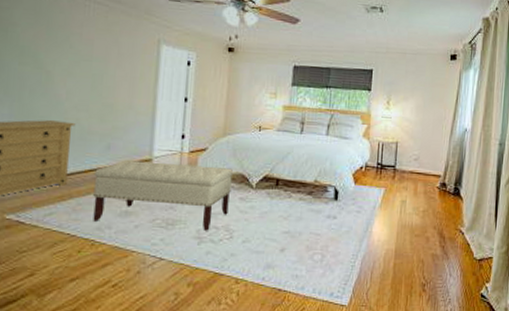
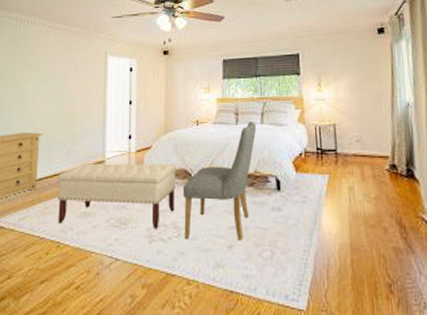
chair: none [236,132,322,245] -> present [184,122,257,241]

